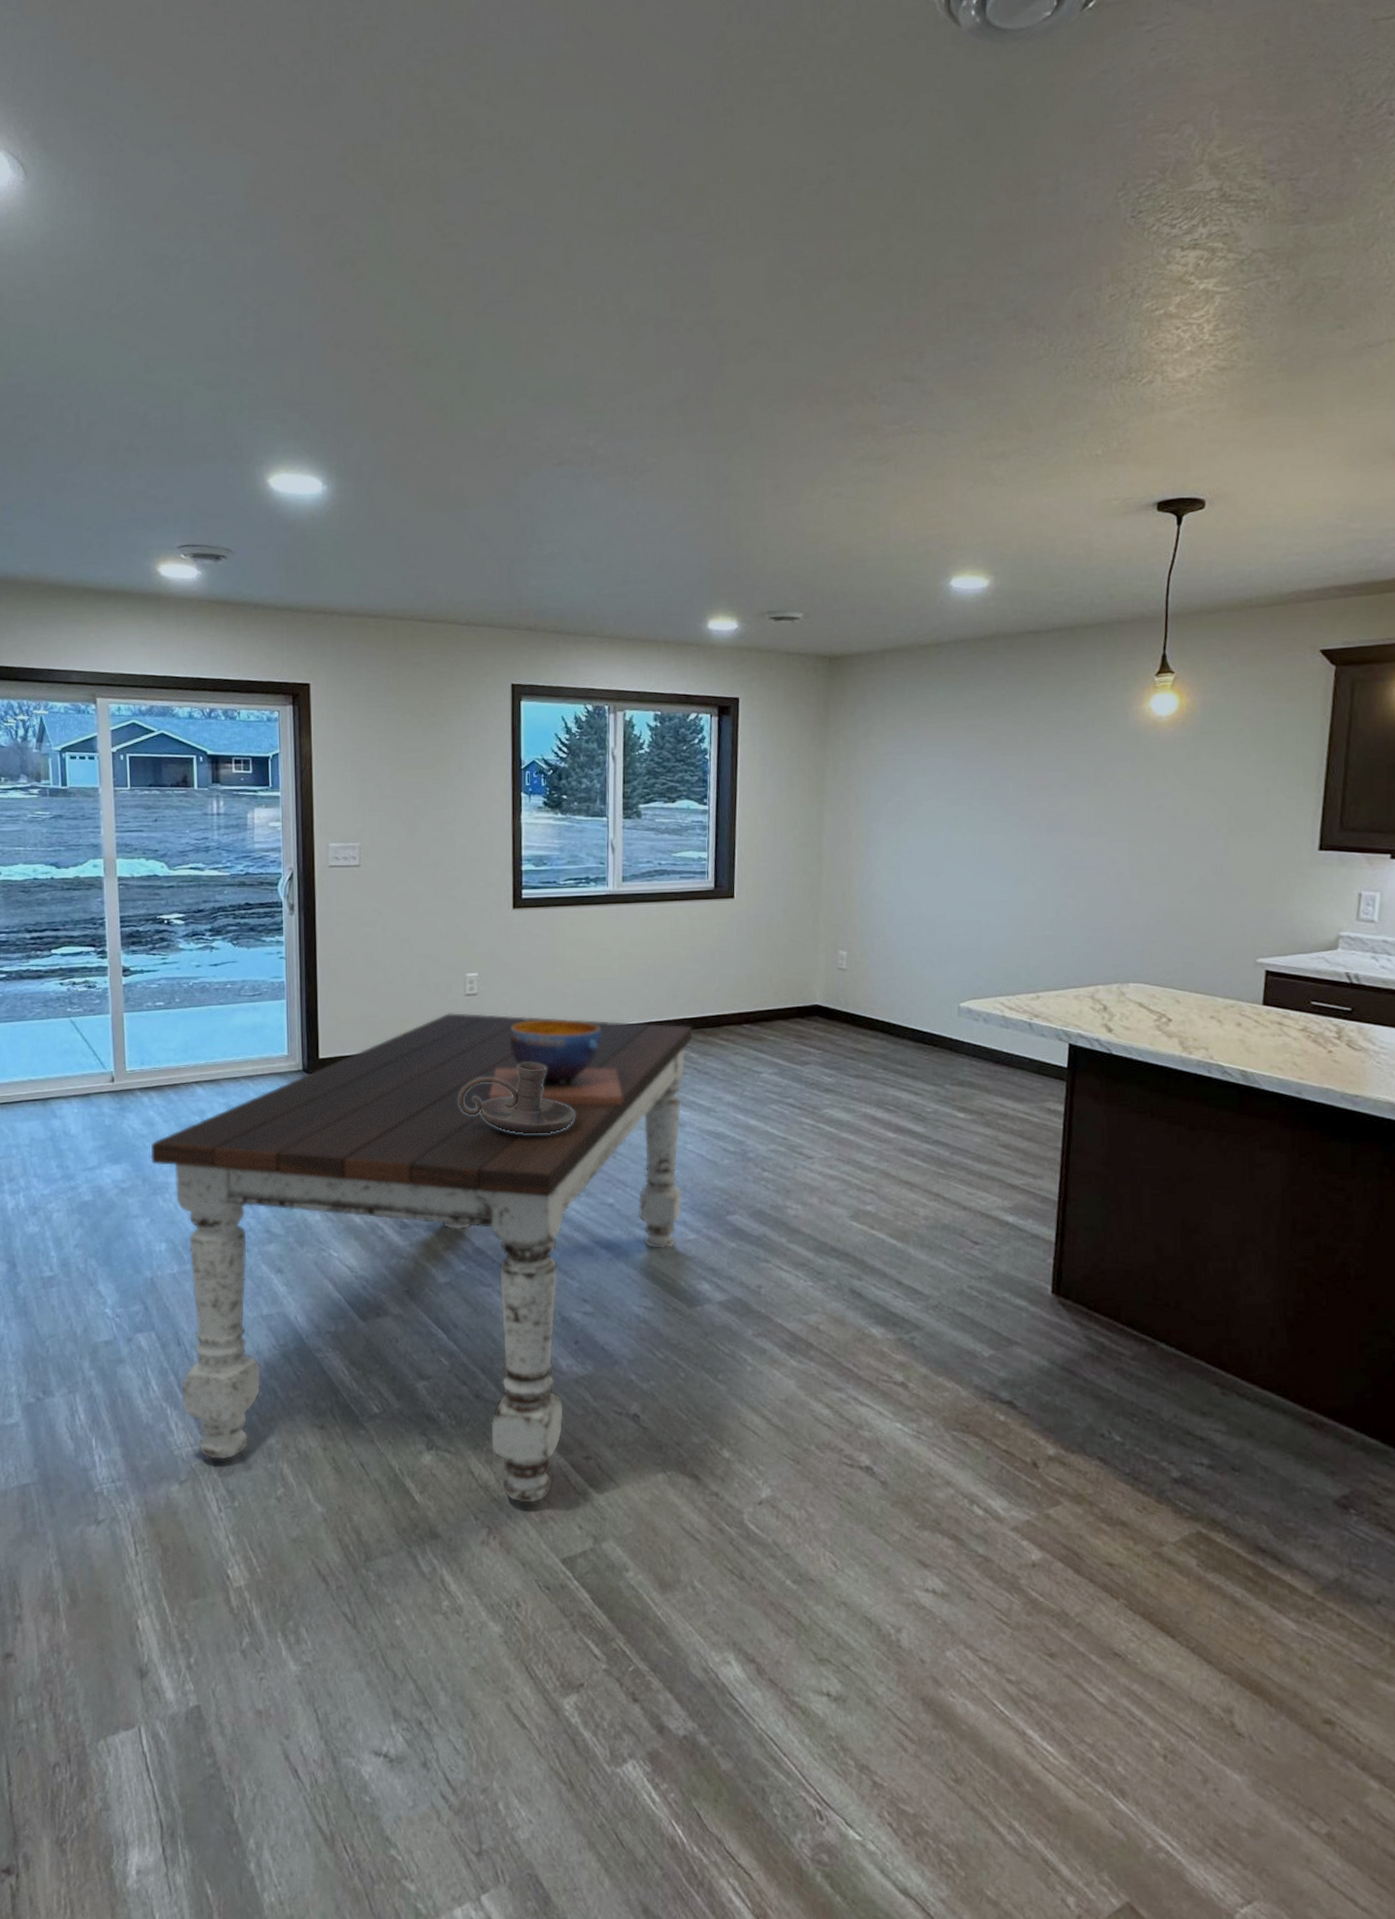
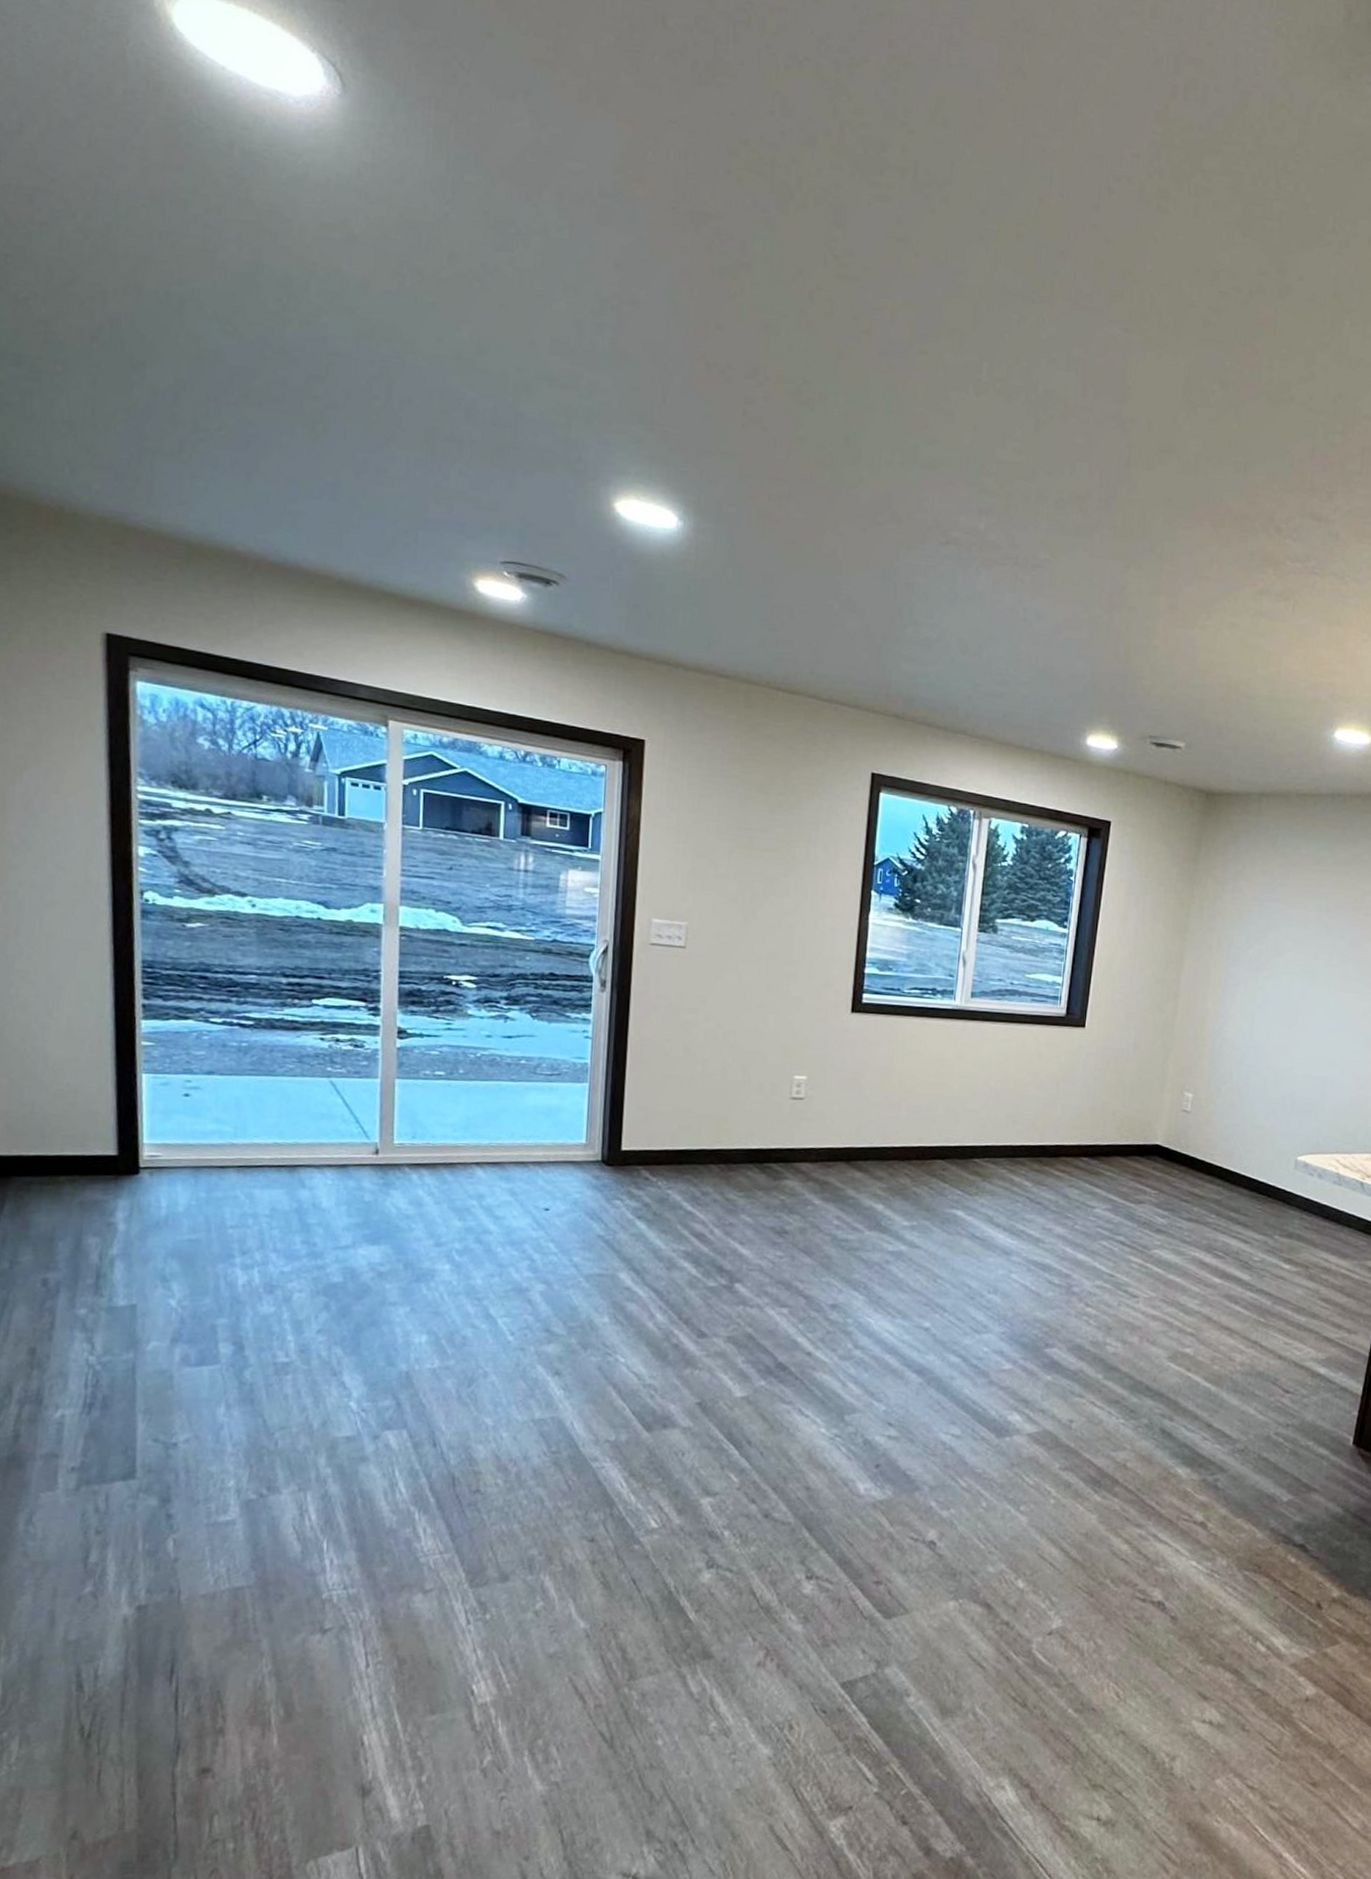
dining table: present [150,1012,693,1503] -> none [416,1114,1029,1626]
candle holder: present [459,1063,575,1134] -> none [774,1175,898,1251]
decorative bowl: present [489,1020,623,1105] -> none [807,1132,950,1227]

